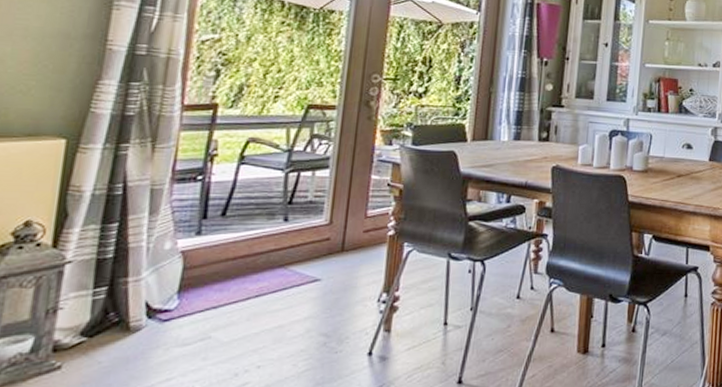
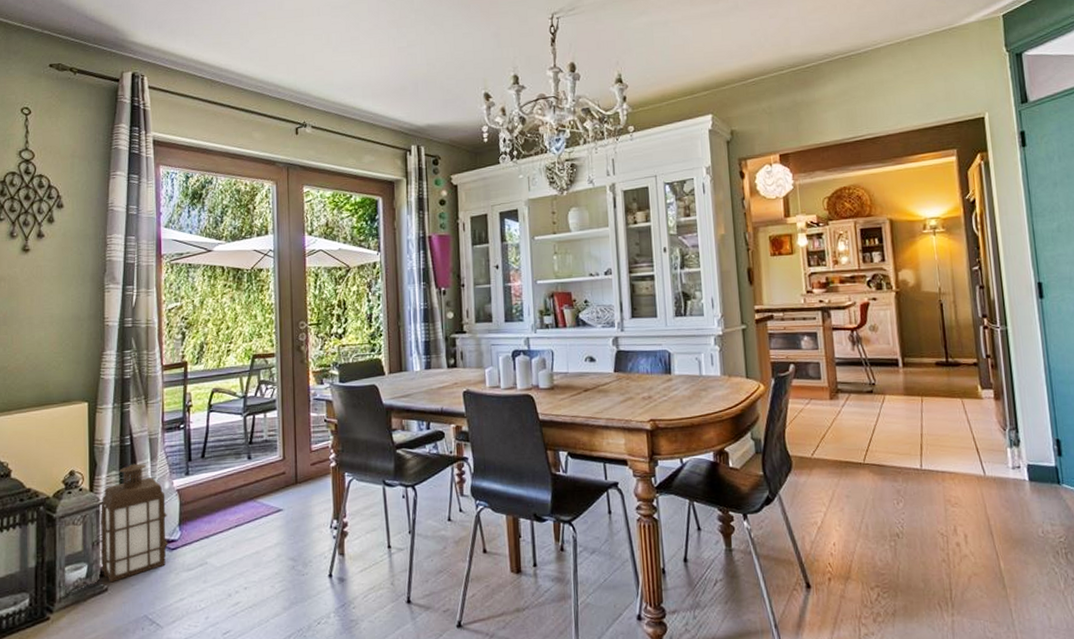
lantern: none [55,217,164,359] -> present [100,463,168,583]

